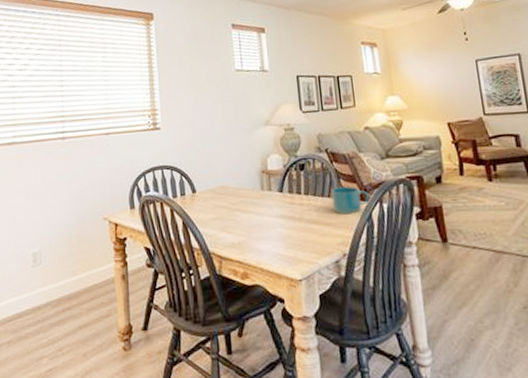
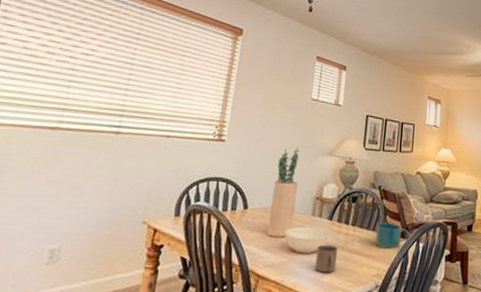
vase: none [216,122,244,217] -> present [267,147,300,238]
bowl: none [236,201,284,231] -> present [284,226,330,254]
cup: none [273,217,297,248] -> present [314,244,338,273]

